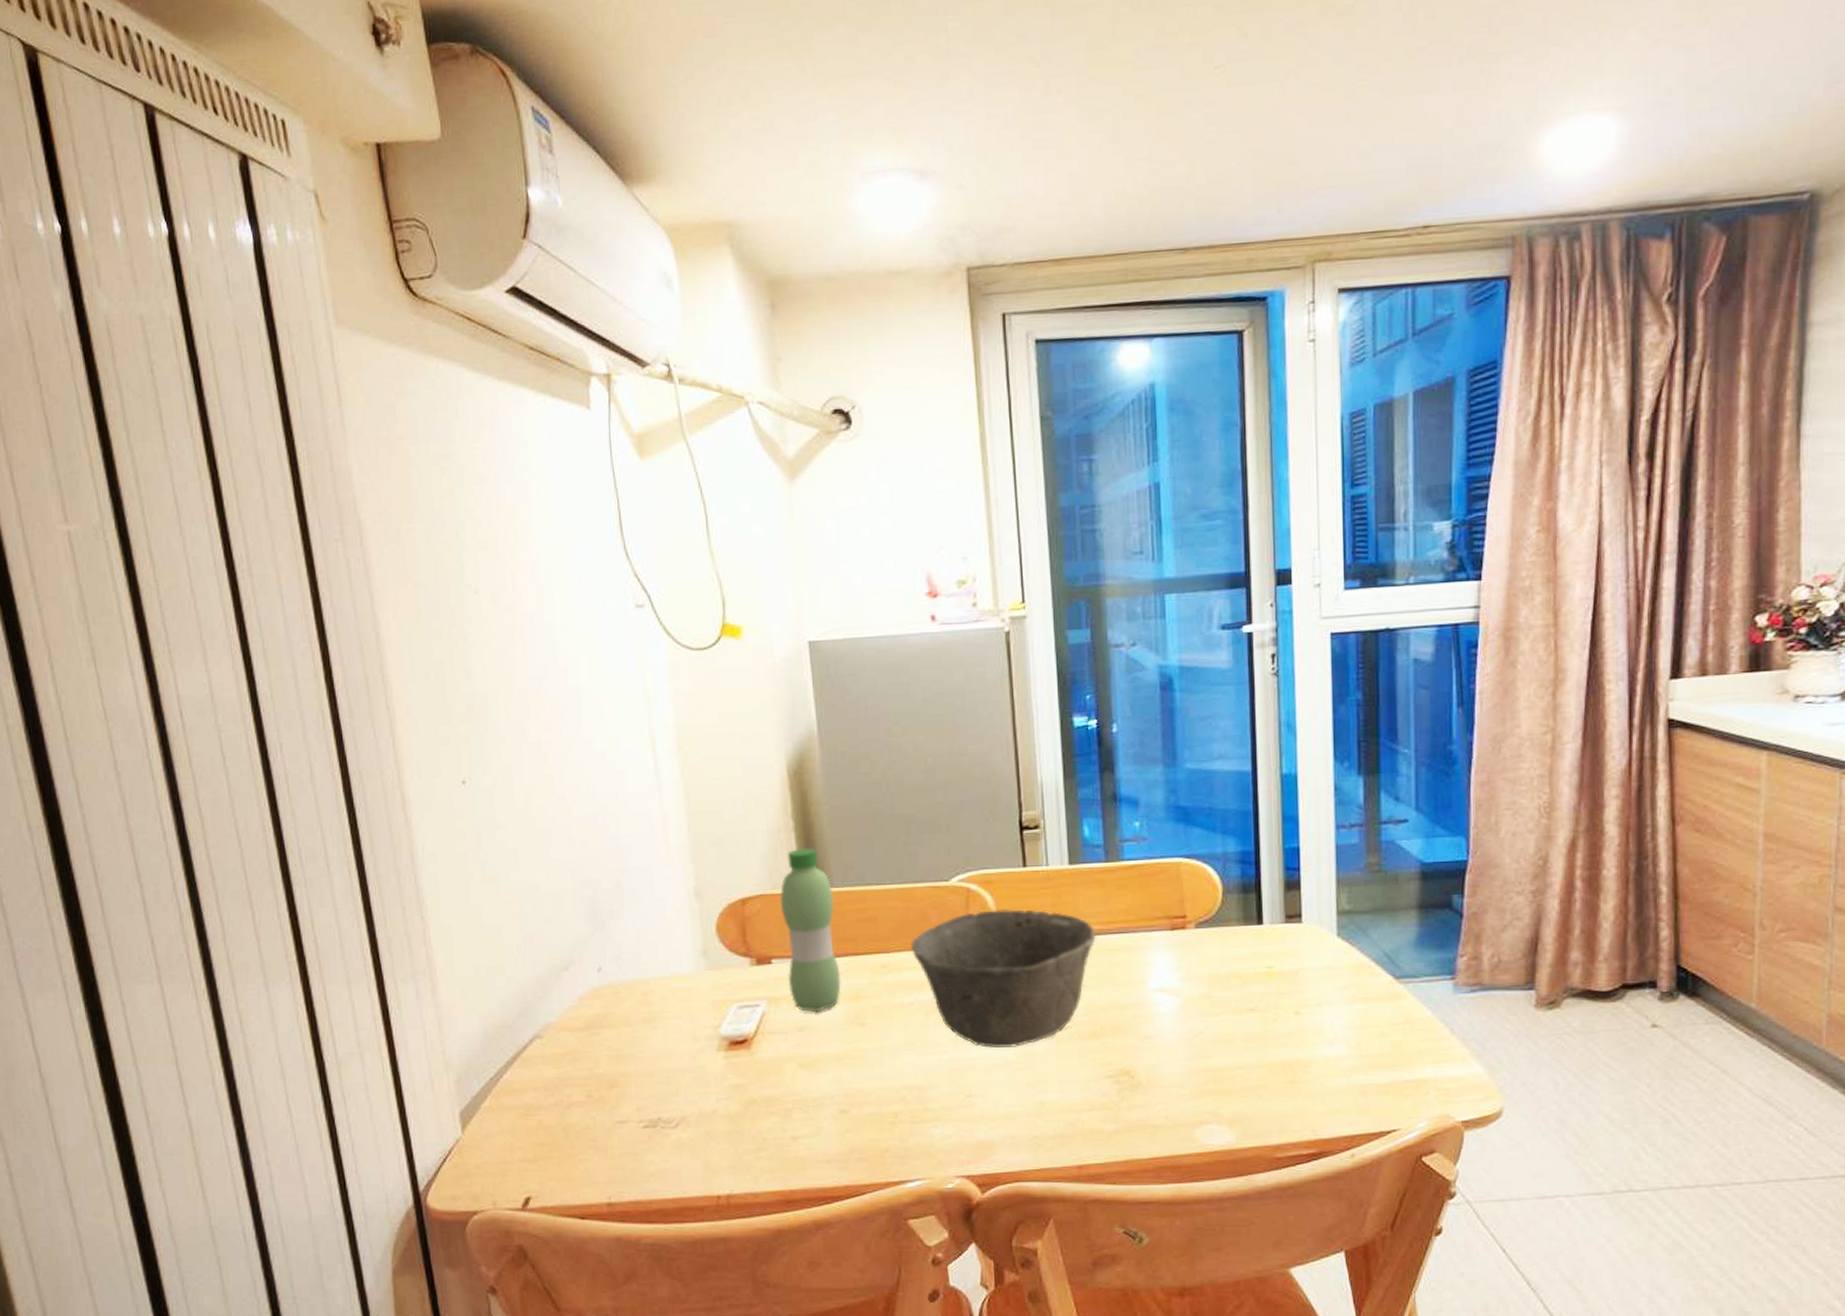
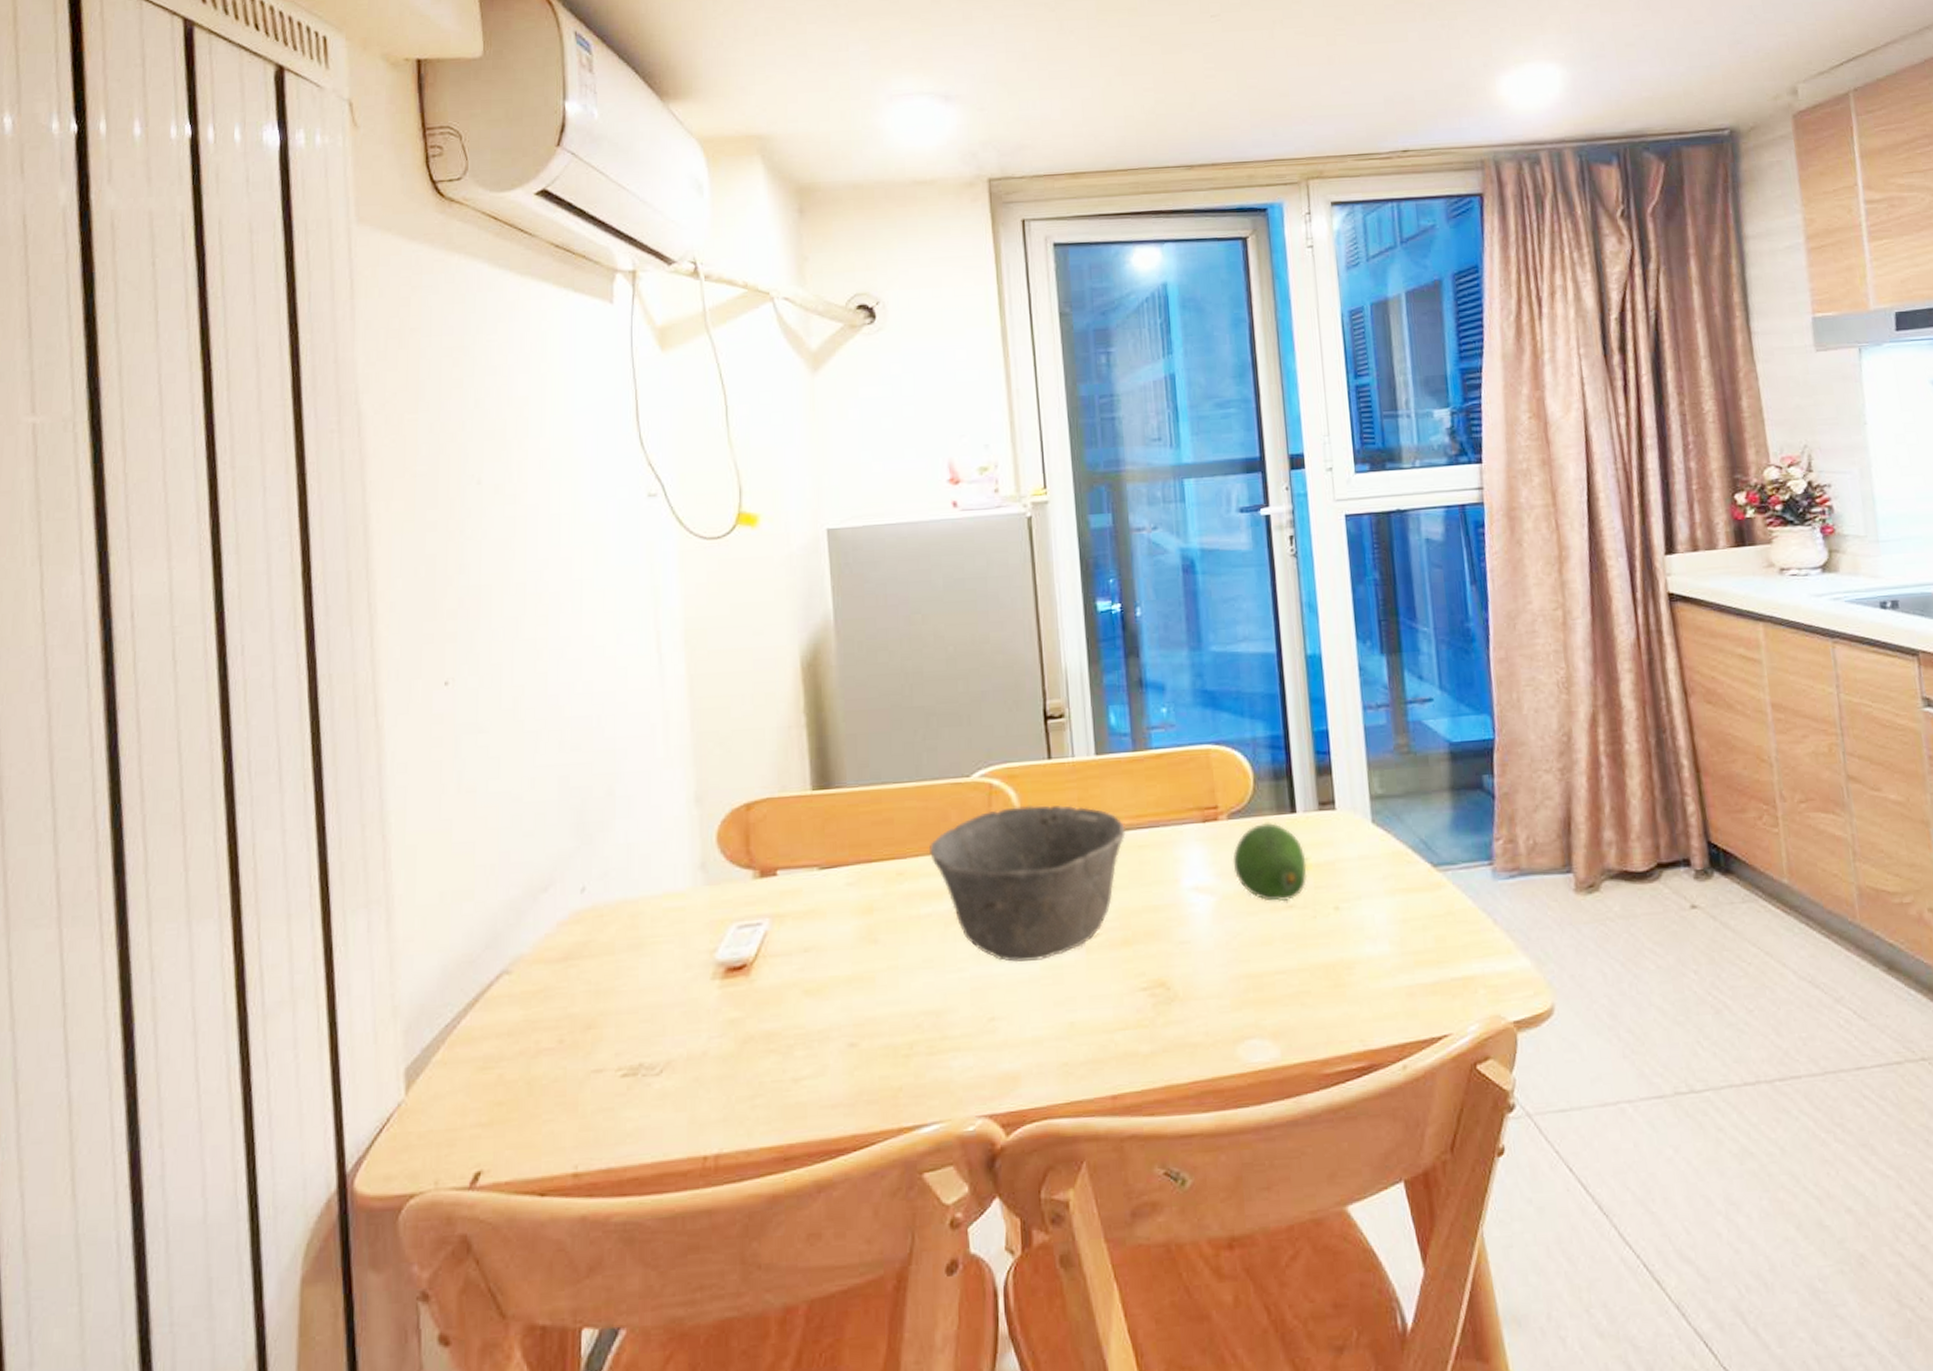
water bottle: present [780,847,841,1013] -> none [789,744,853,930]
fruit: none [1198,932,1270,1006] -> present [1232,822,1308,902]

